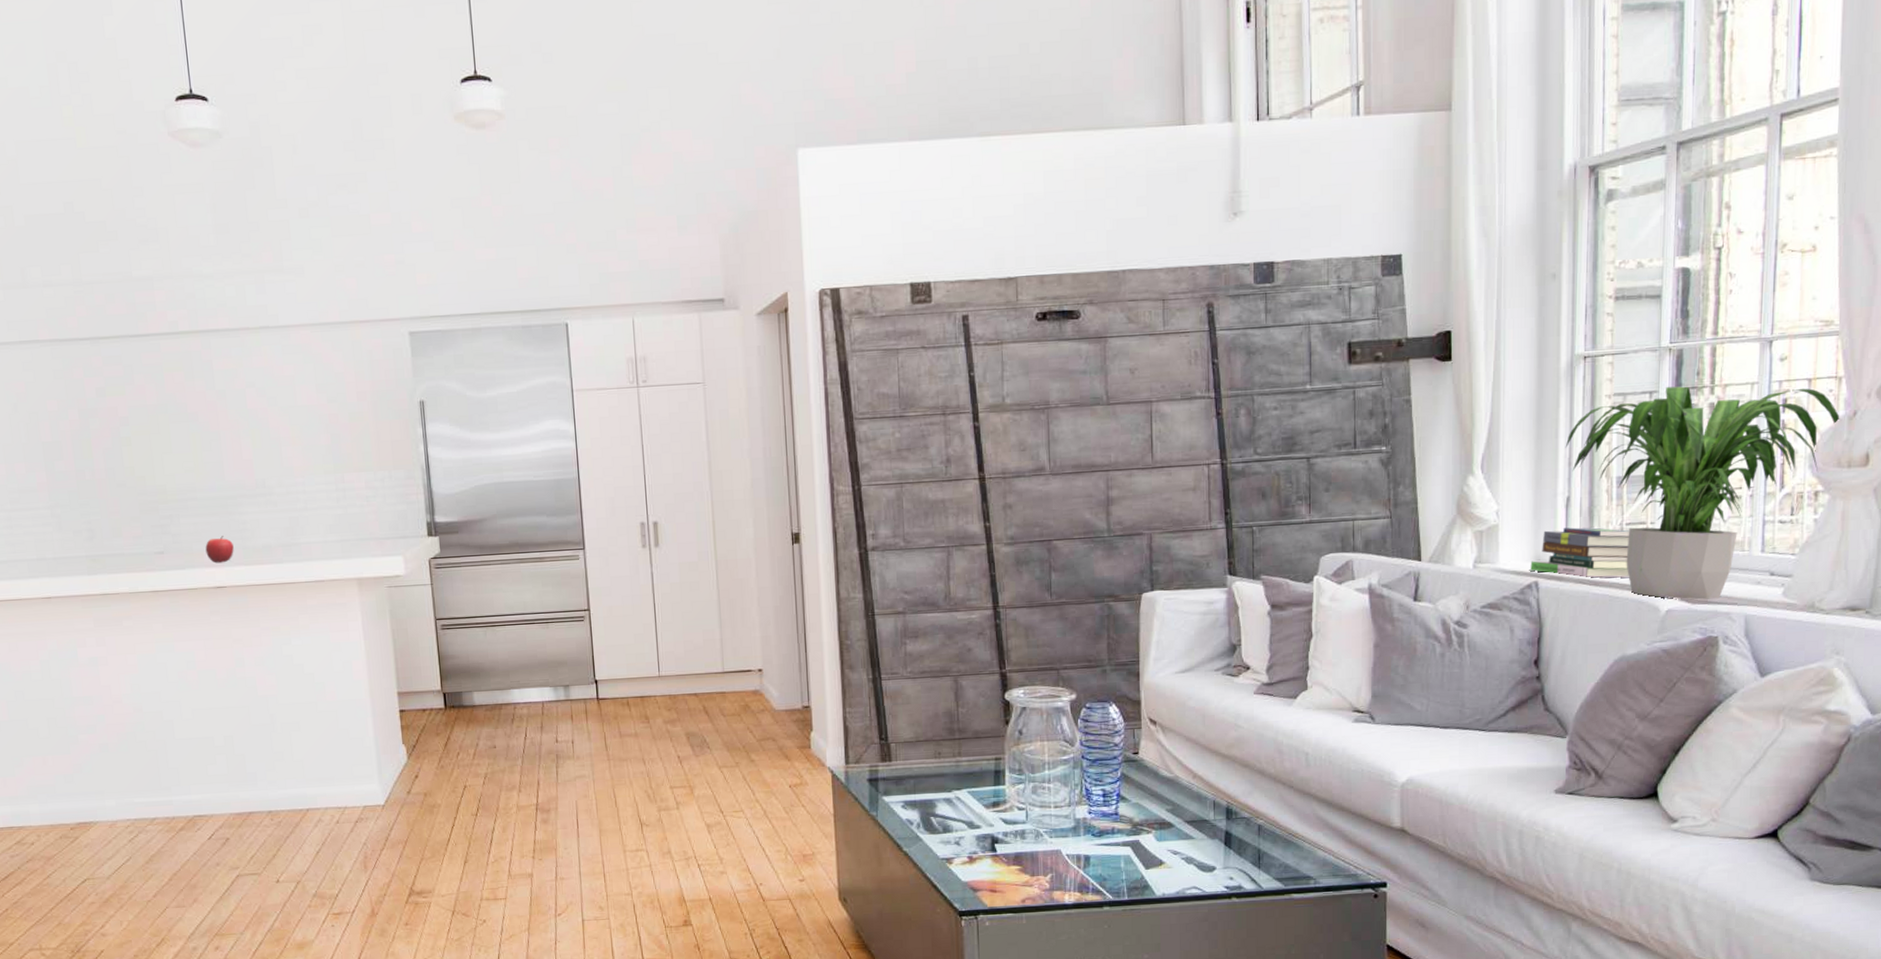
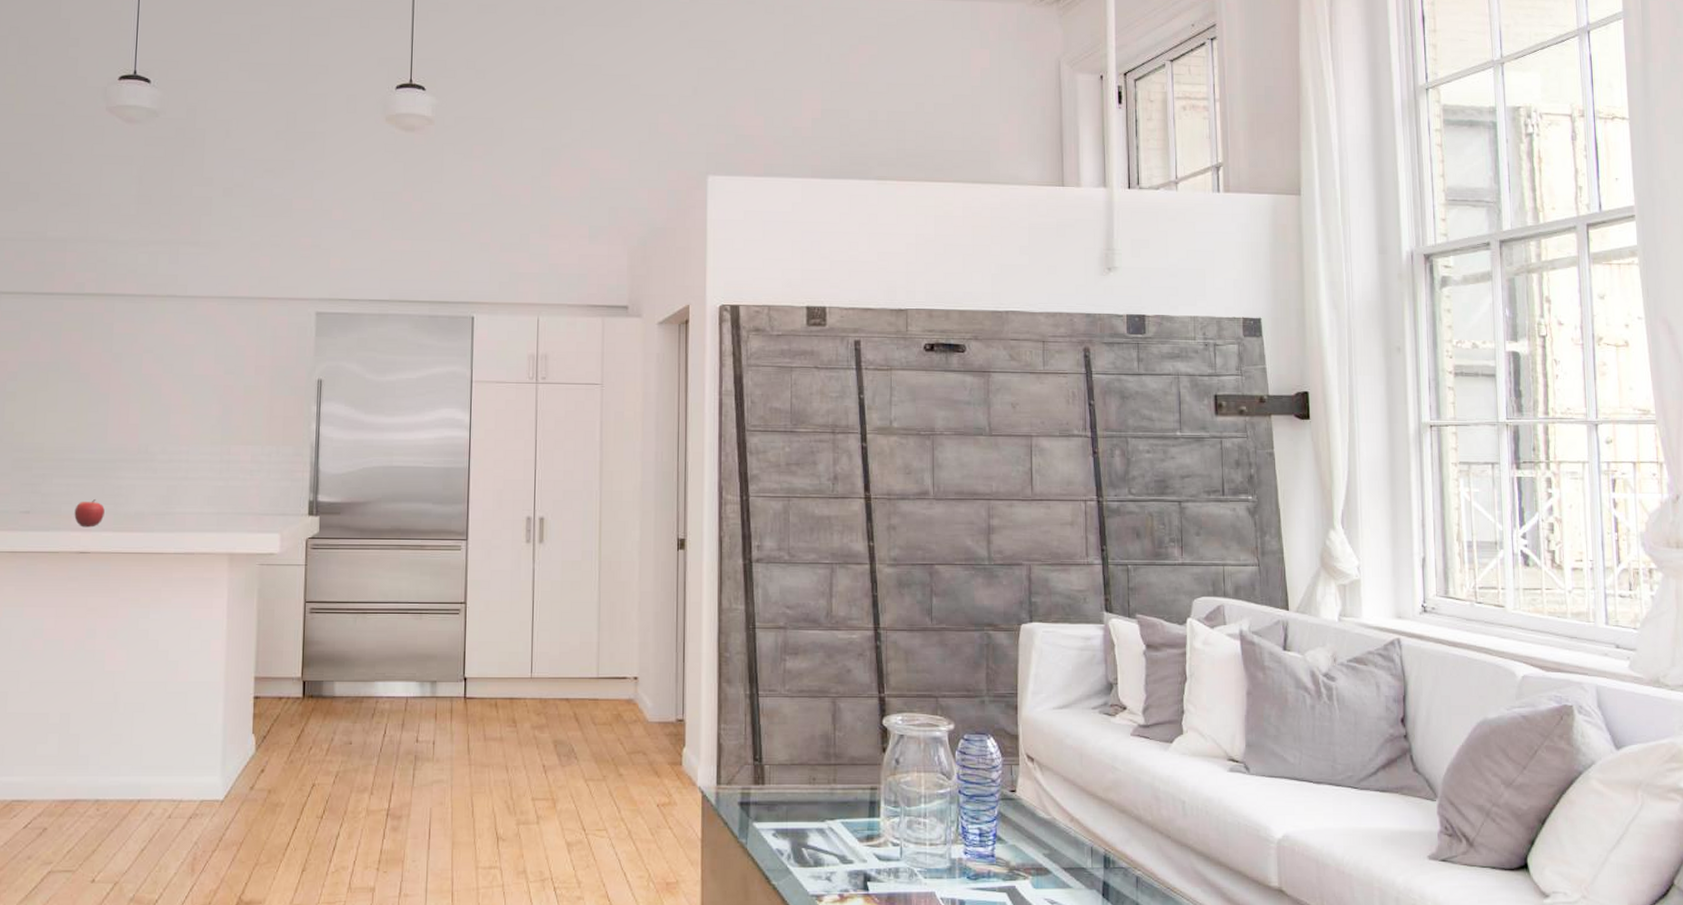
books: present [1530,527,1629,578] -> none [1392,587,1485,640]
potted plant: present [1565,386,1840,600] -> none [1418,460,1665,668]

